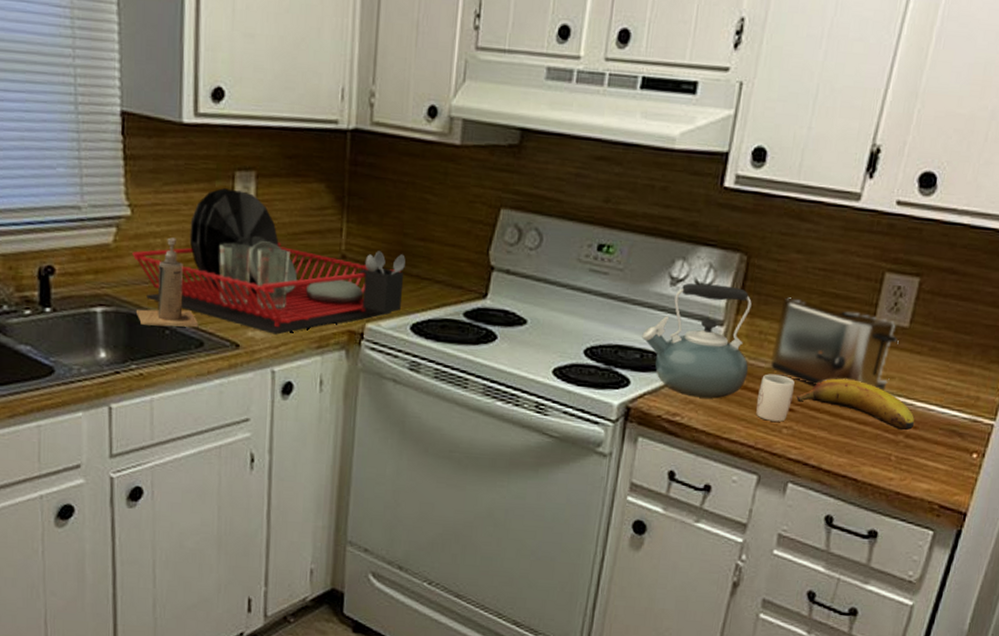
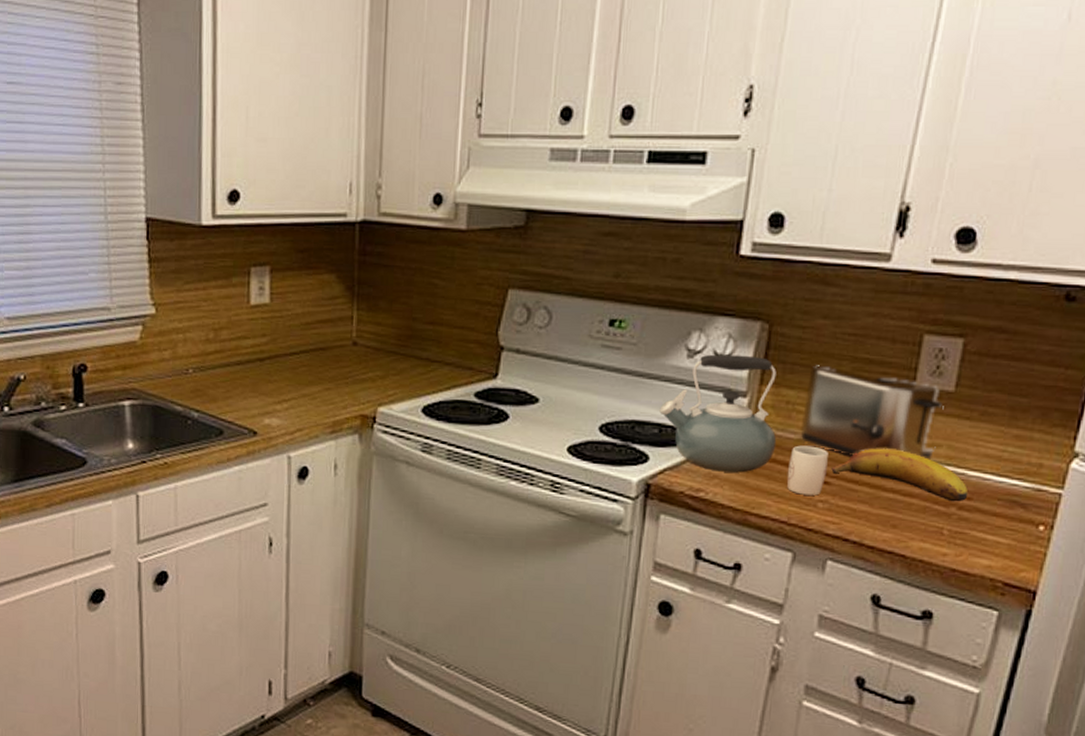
dish rack: present [132,188,406,335] -> none [157,284,415,421]
soap dispenser: present [135,237,199,328] -> none [160,332,219,417]

